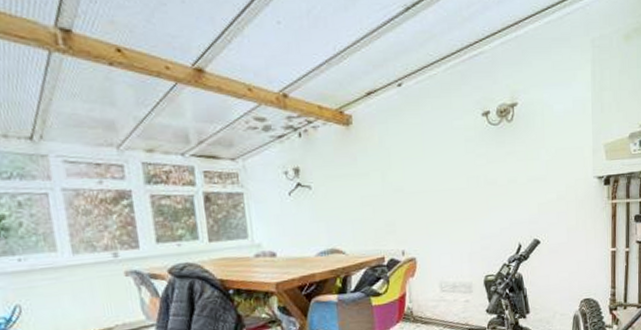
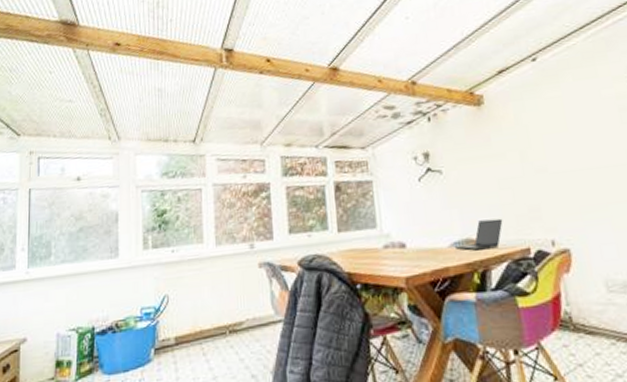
laptop: none [322,231,364,259] -> present [456,218,503,251]

